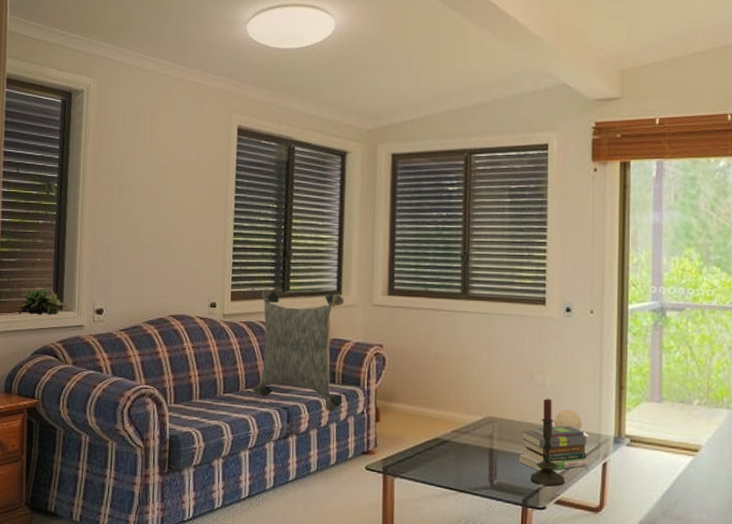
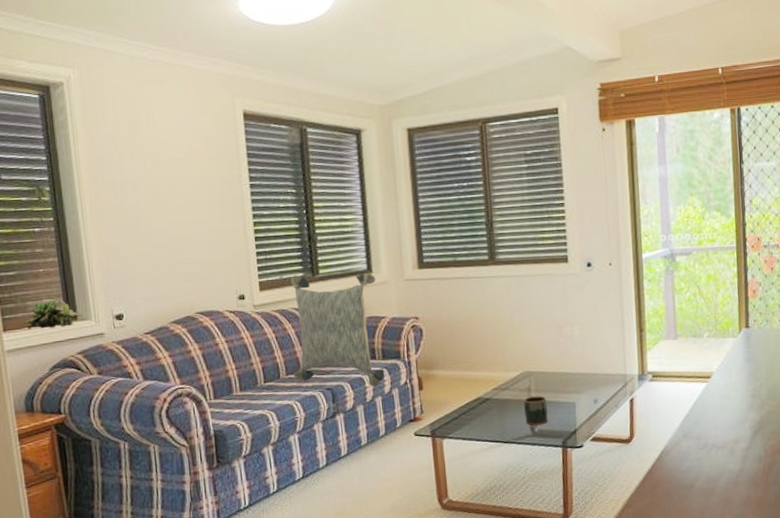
mug: none [484,445,509,478] -> present [524,396,548,426]
books: present [519,425,587,471] -> none [556,370,617,414]
candle: present [530,397,564,487] -> none [567,347,598,427]
candle: present [555,409,588,436] -> none [585,355,616,378]

